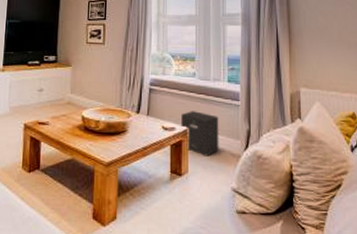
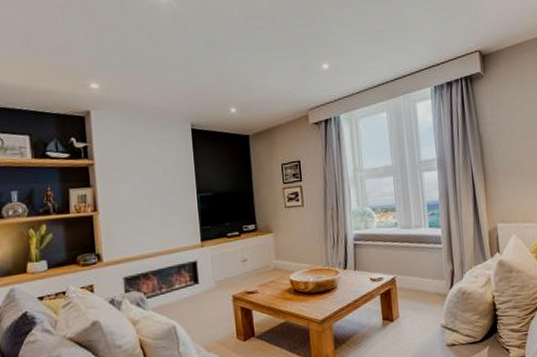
speaker: present [181,111,219,156] -> none [387,259,427,300]

